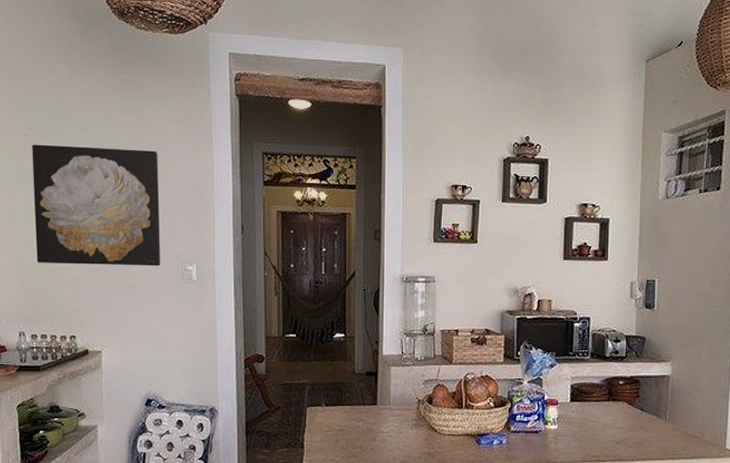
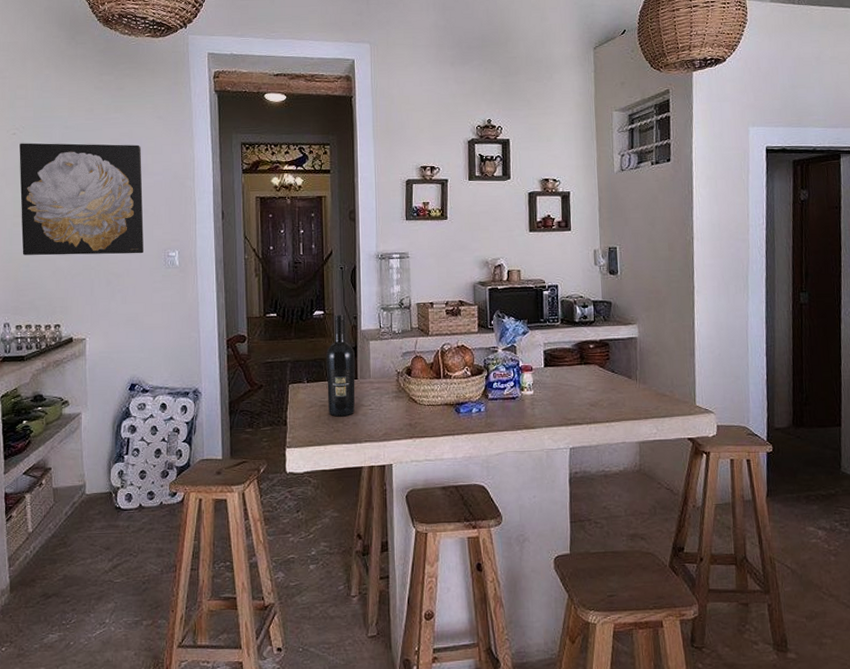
wine bottle: none [345,338,375,442] -> present [325,314,355,417]

